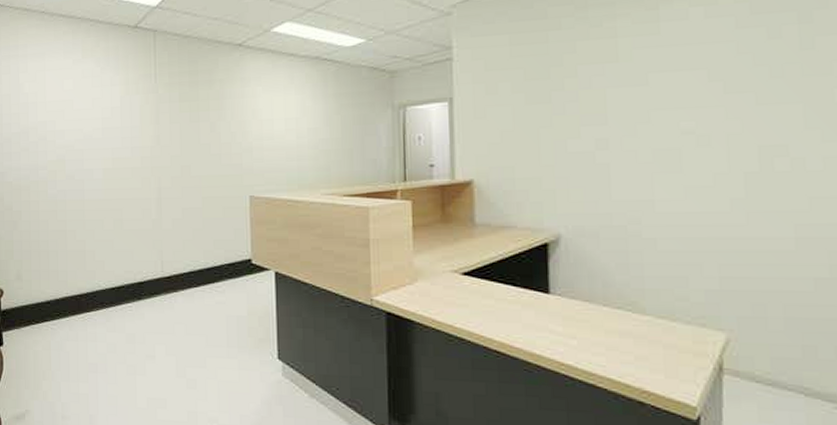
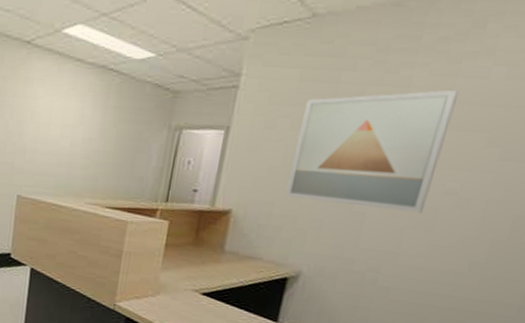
wall art: none [521,33,667,159] -> present [284,89,459,213]

